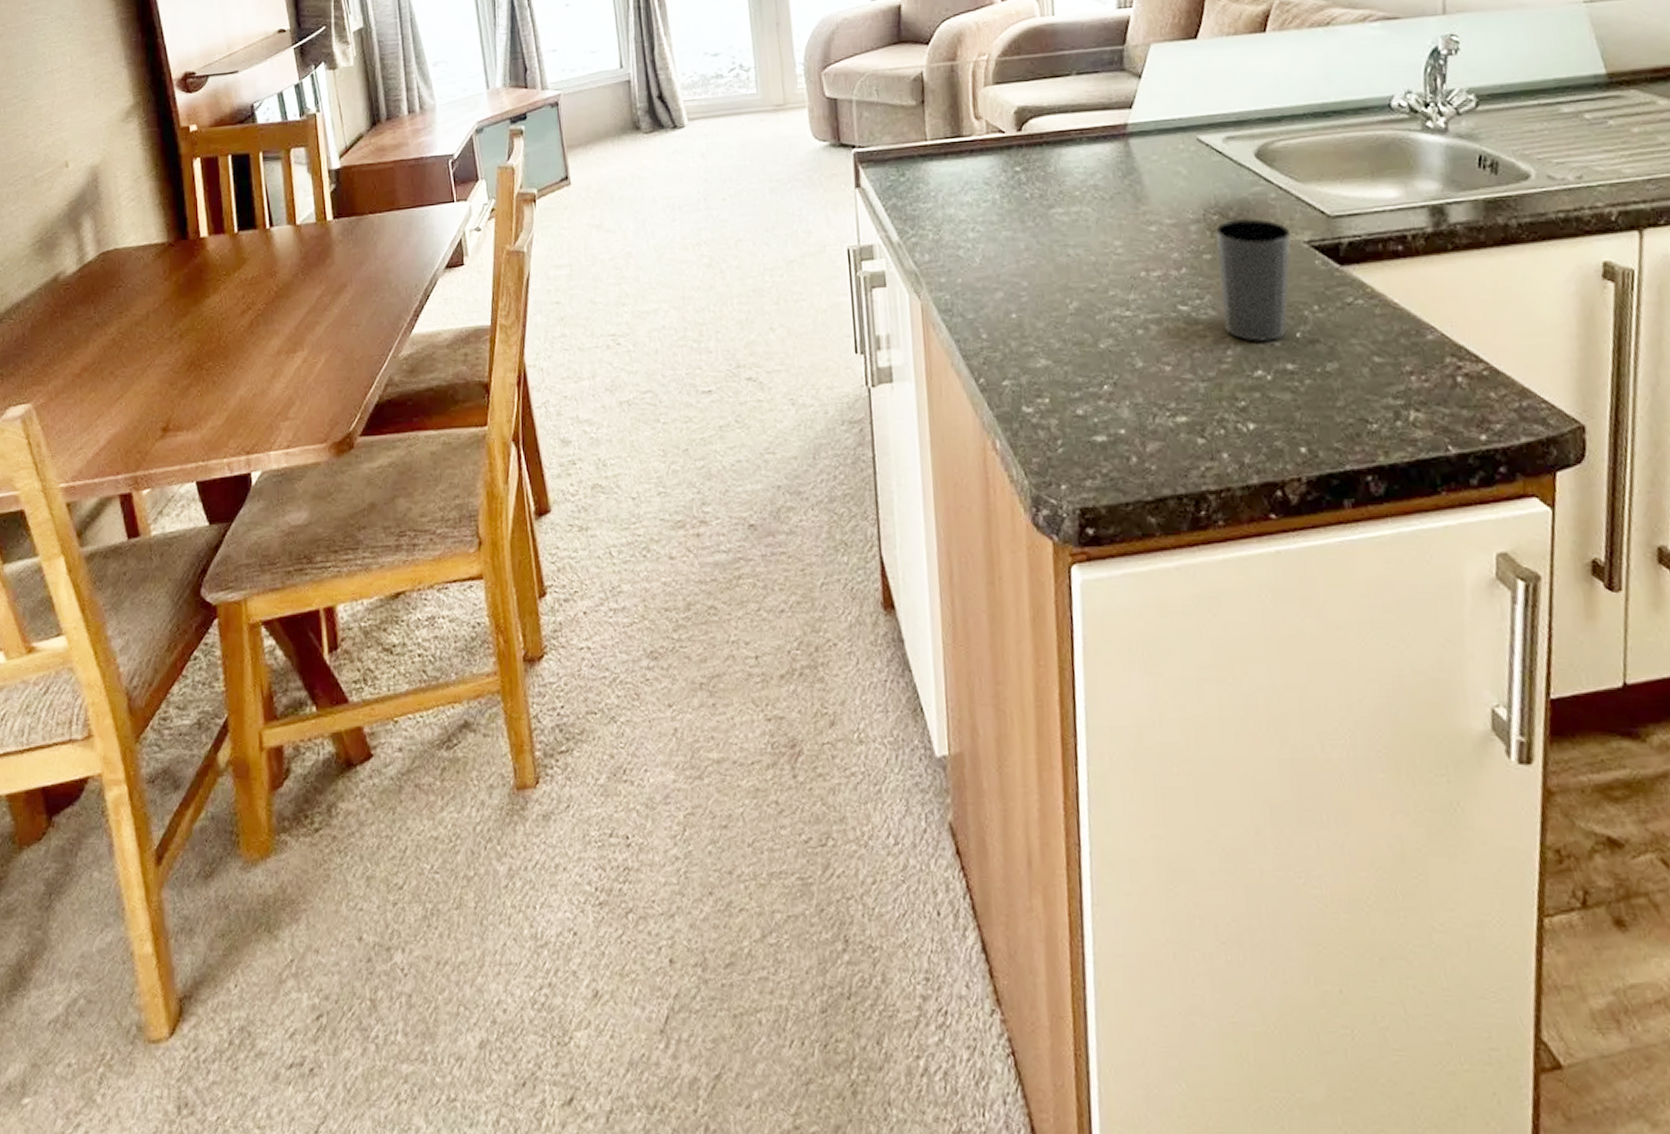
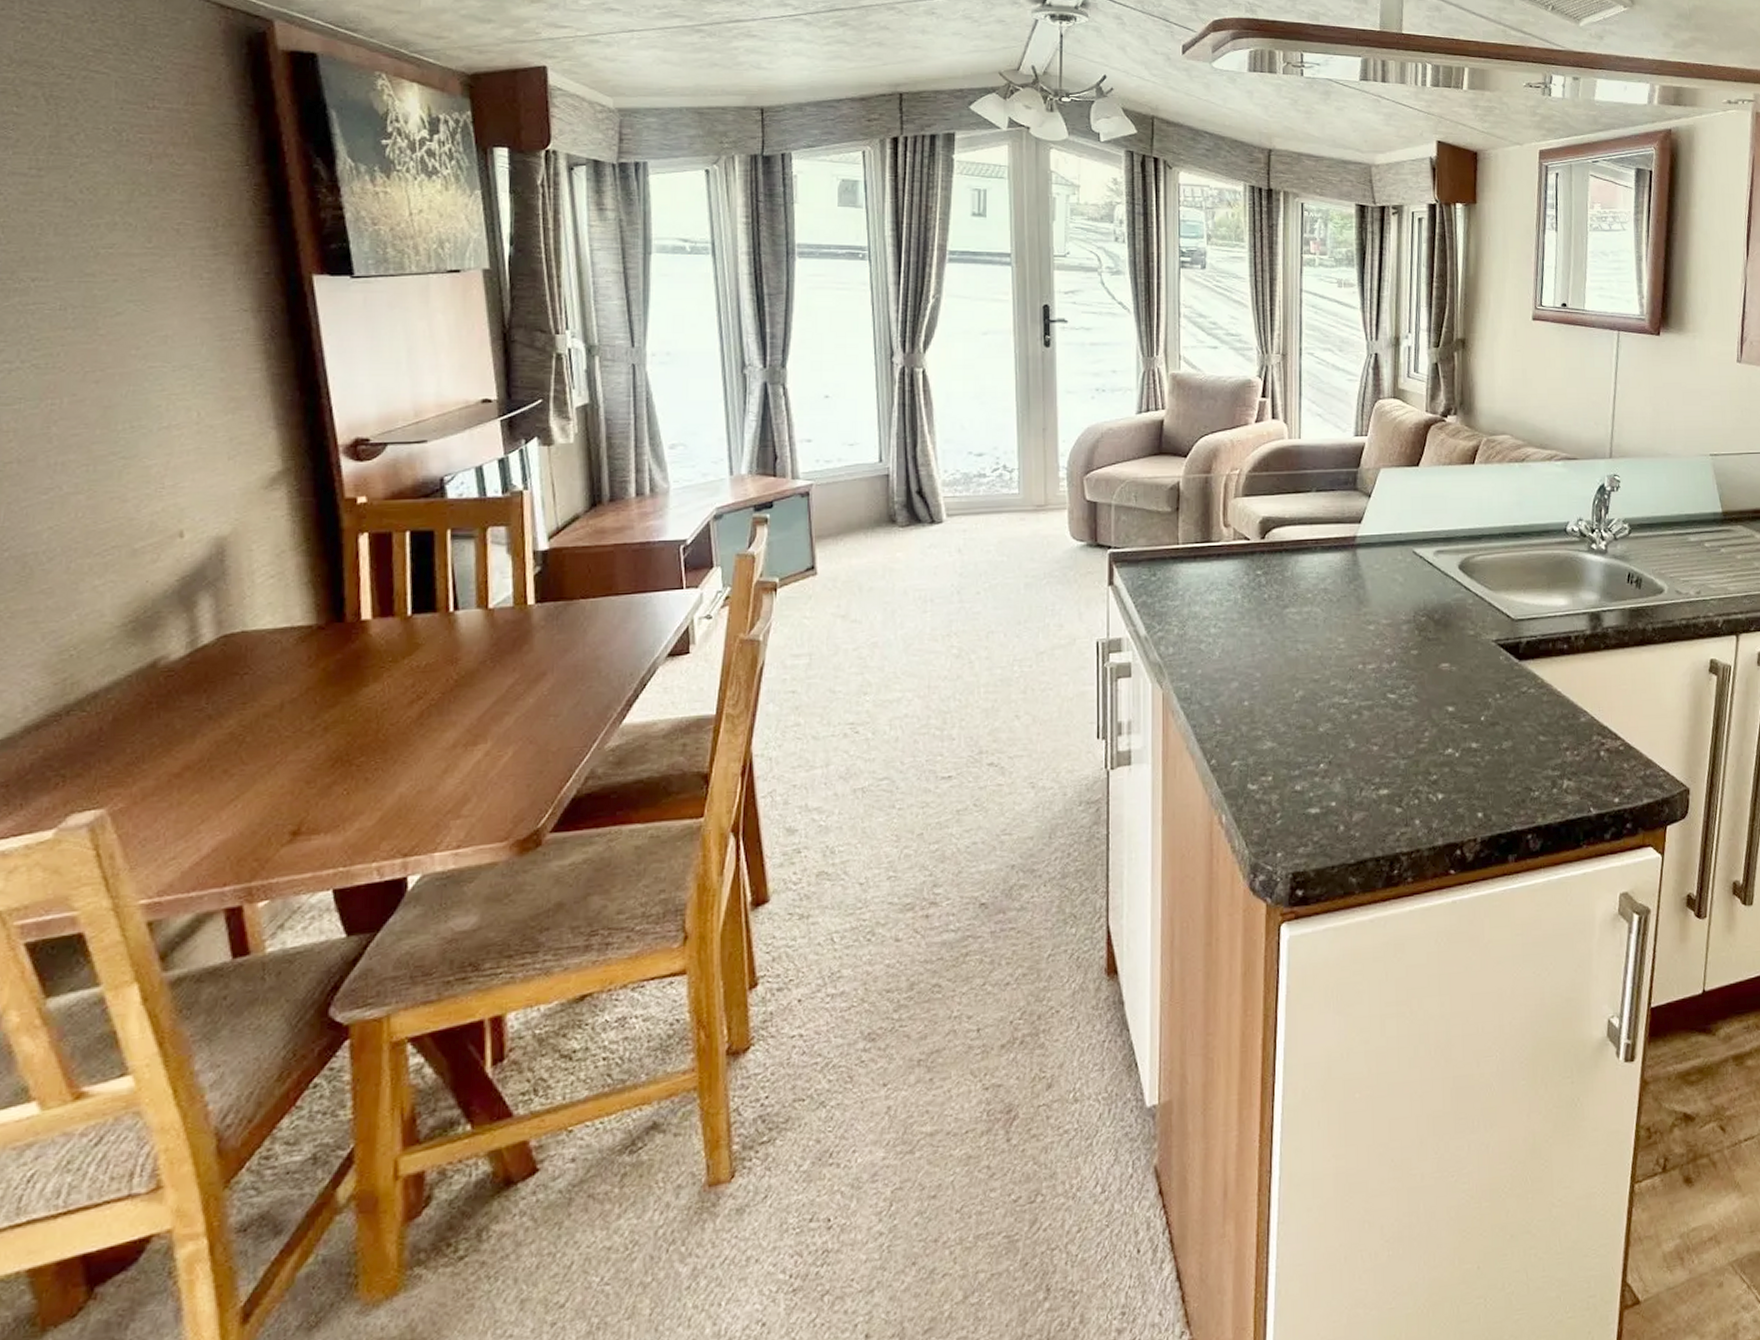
cup: present [1216,217,1292,343] -> none [1422,619,1483,725]

